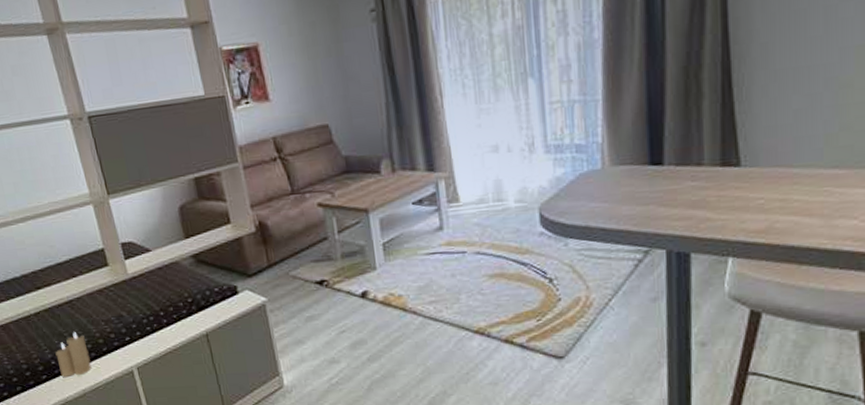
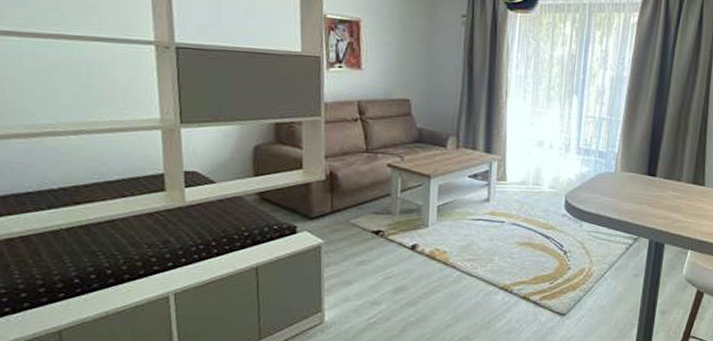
candle: present [55,332,92,377] -> none [82,252,122,297]

